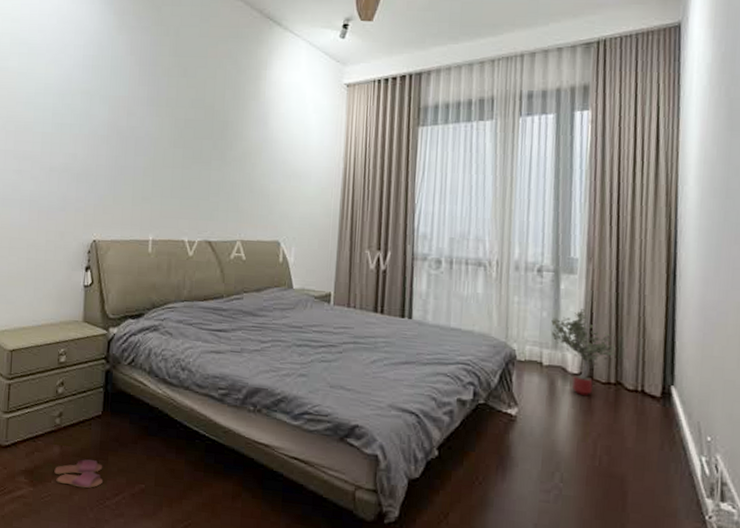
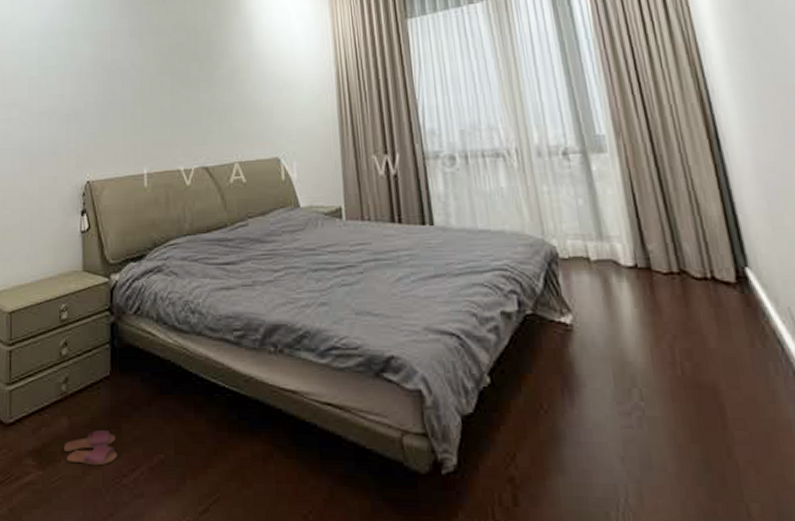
potted tree: present [551,309,617,396] -> none [589,190,673,292]

